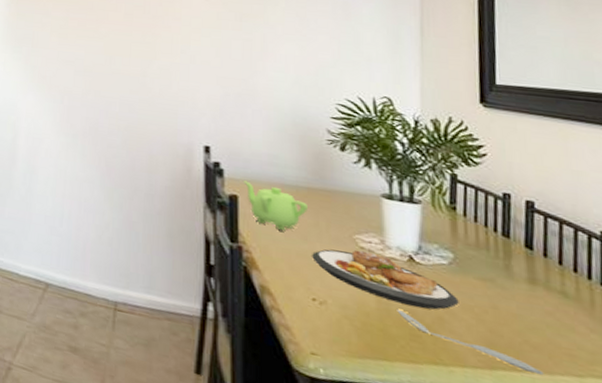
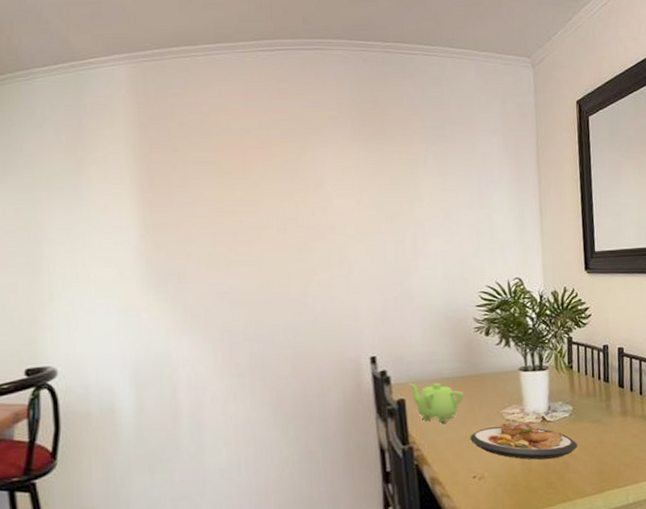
spoon: present [397,309,544,376] -> none [536,464,633,486]

